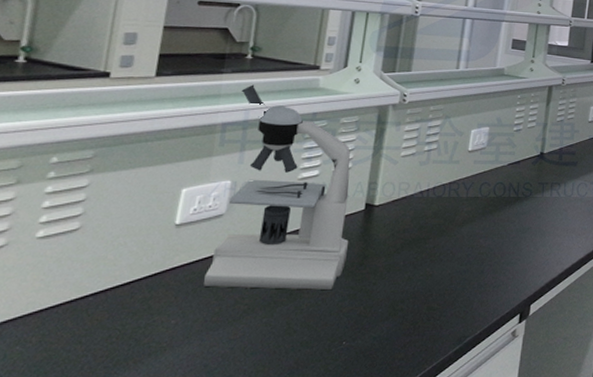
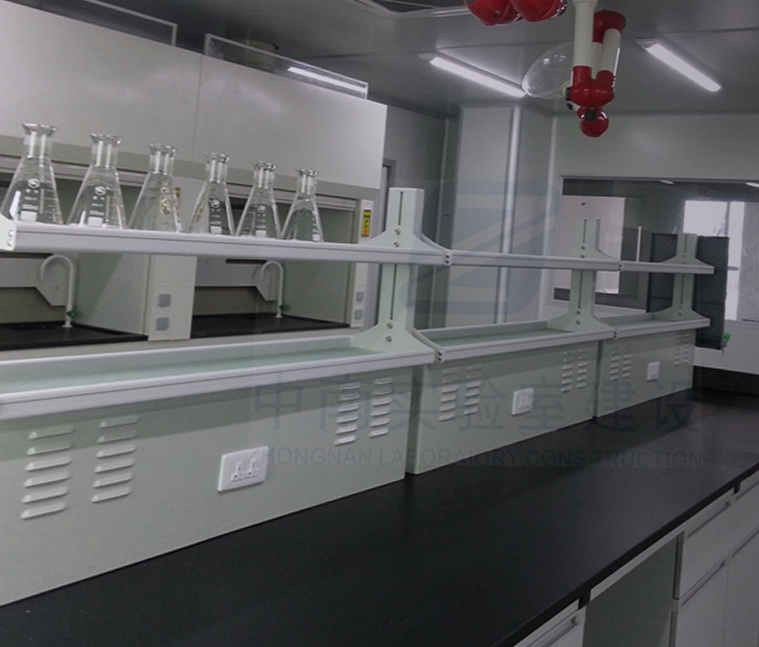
microscope: present [202,84,351,291] -> none [247,345,390,565]

